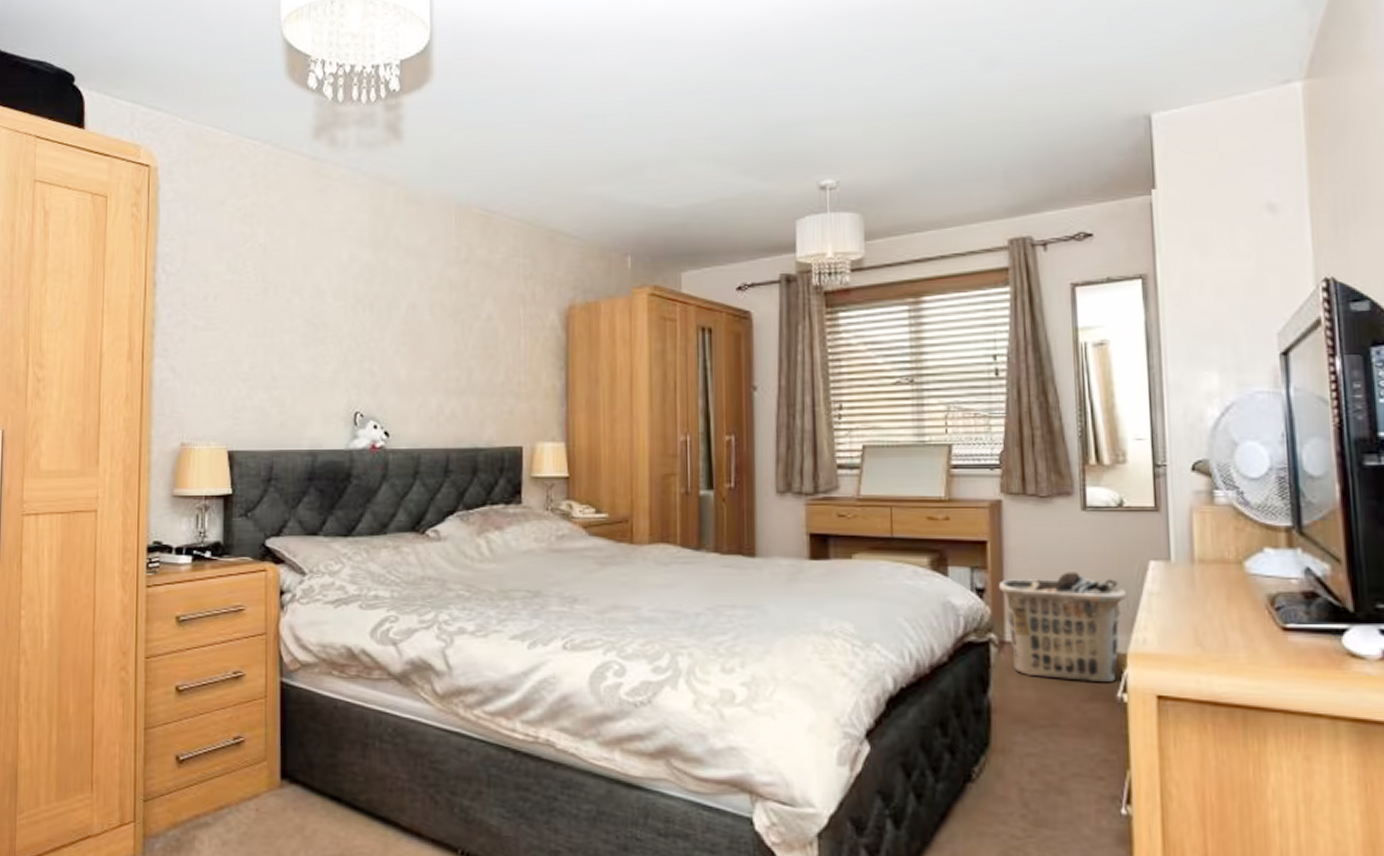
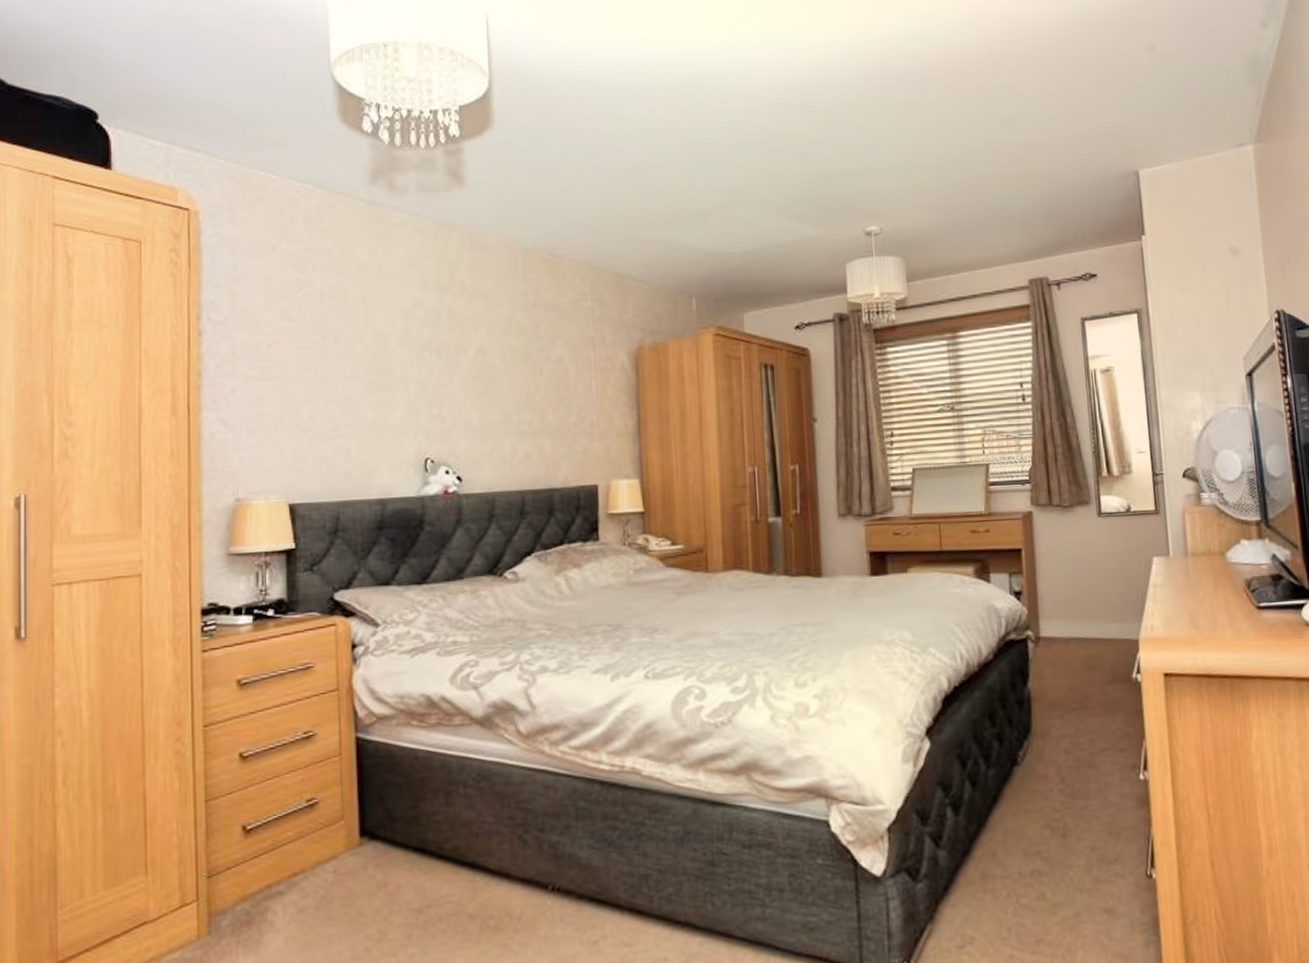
clothes hamper: present [998,571,1128,683] -> none [1032,571,1137,667]

